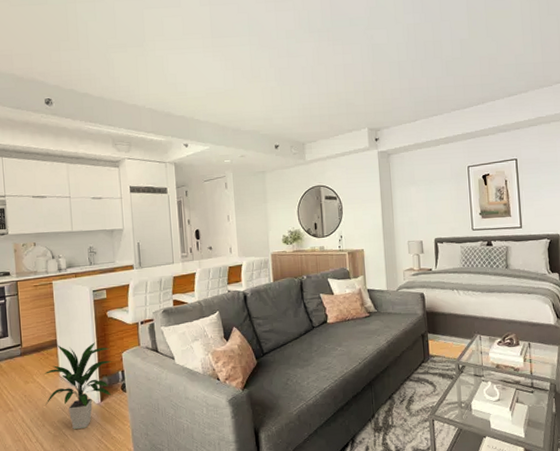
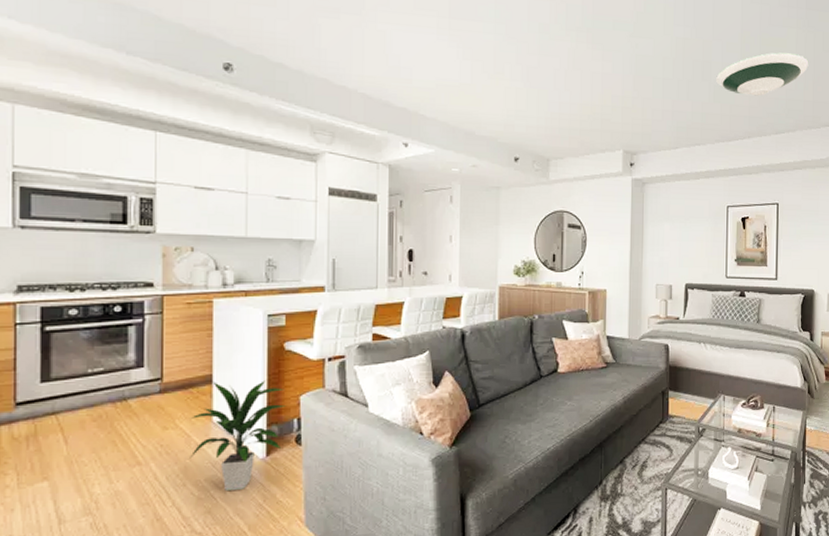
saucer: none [447,22,535,66] -> present [716,52,809,96]

